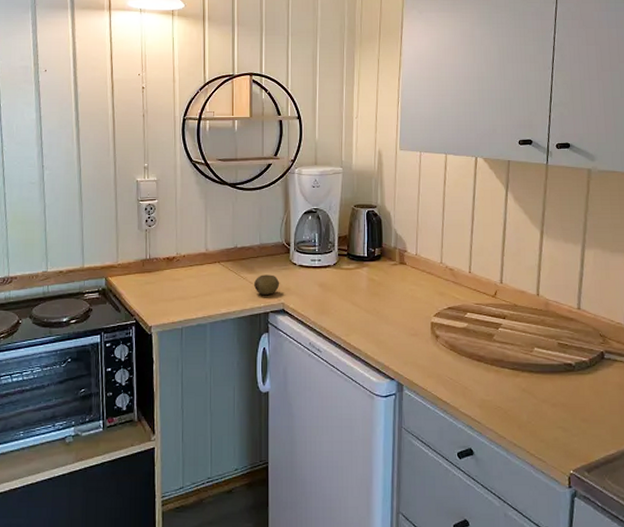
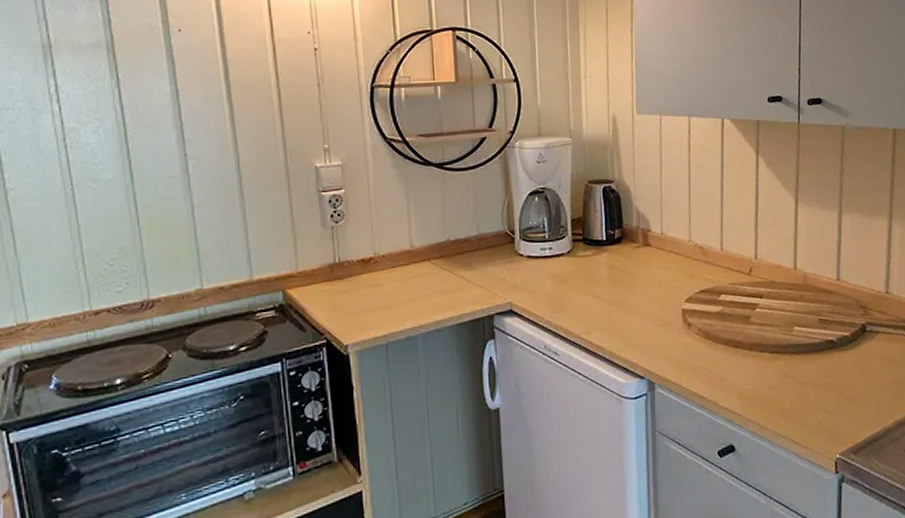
fruit: present [253,274,280,295] -> none [473,270,505,295]

